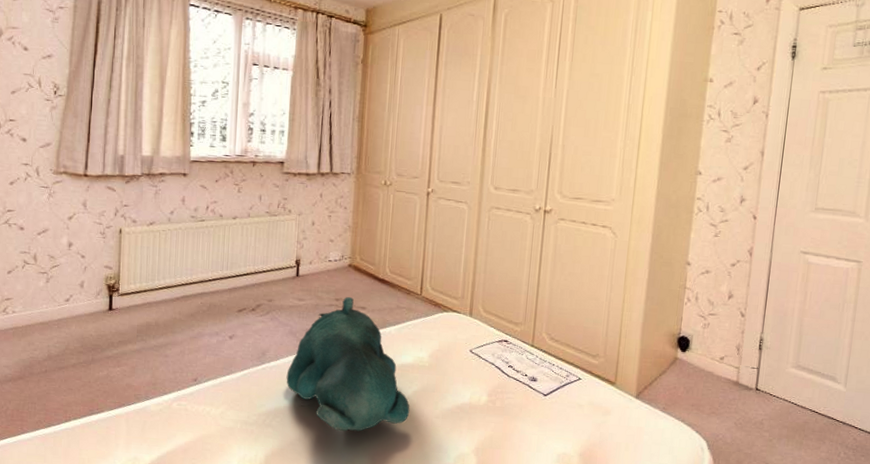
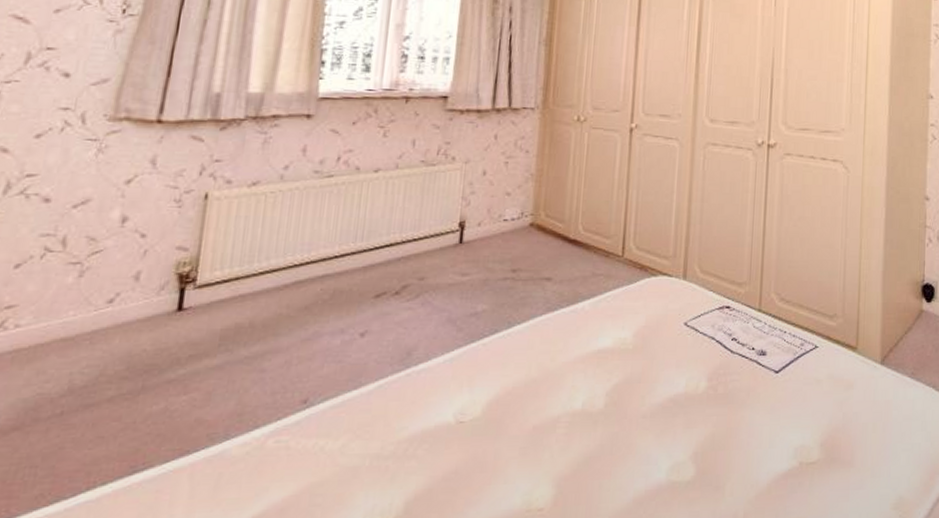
teddy bear: present [286,297,410,432] -> none [439,266,609,452]

